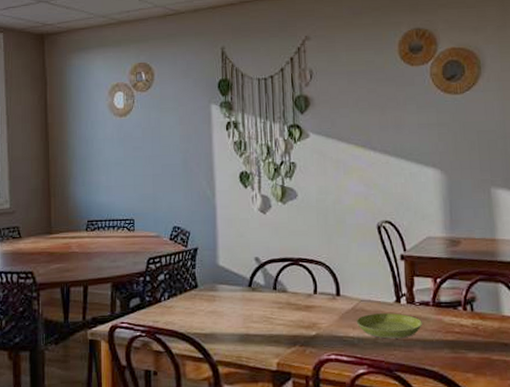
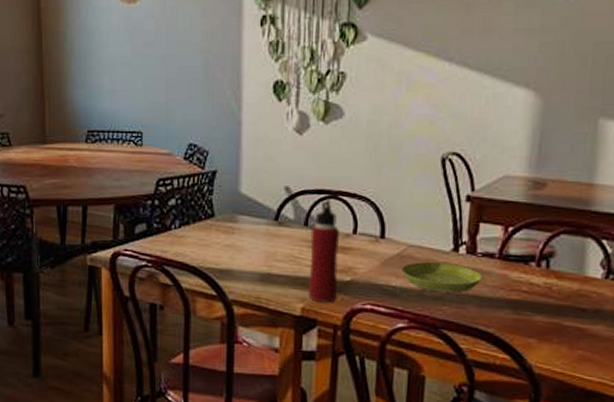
water bottle: none [279,265,305,356] -> present [308,199,340,302]

